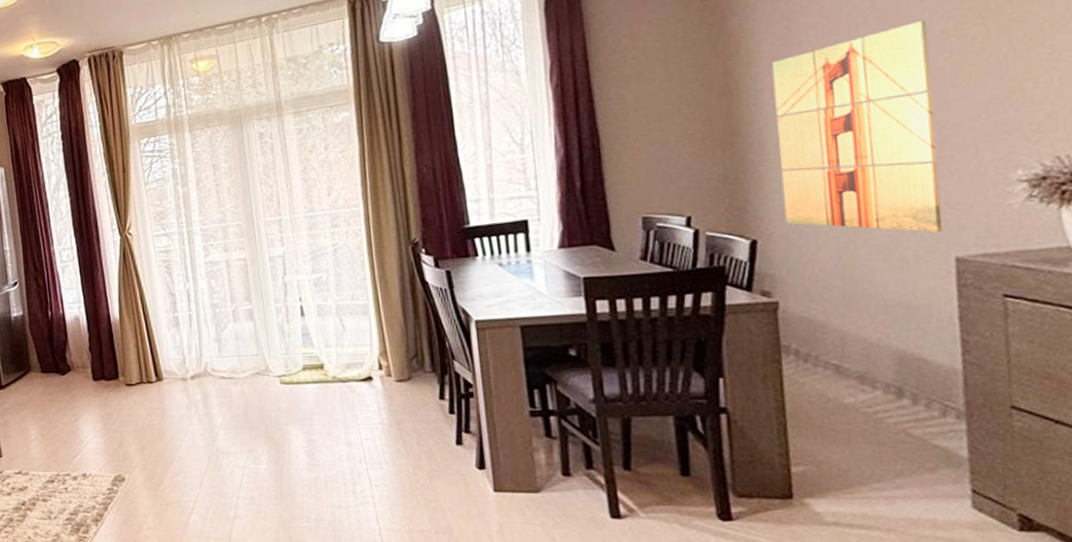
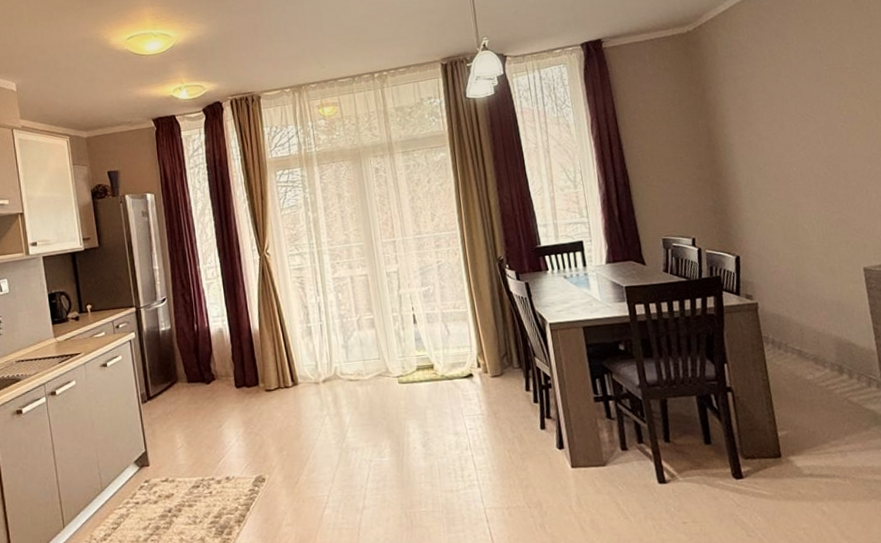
wall art: present [771,19,942,233] -> none [737,98,853,250]

